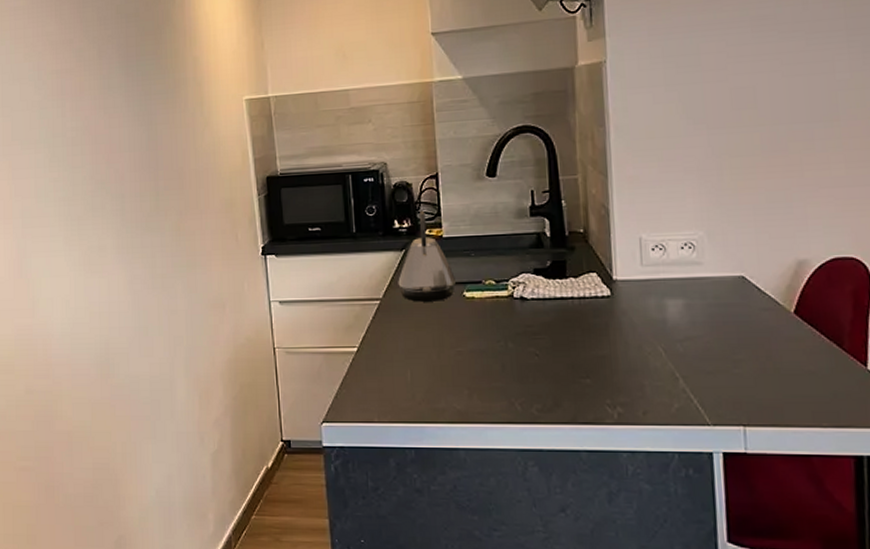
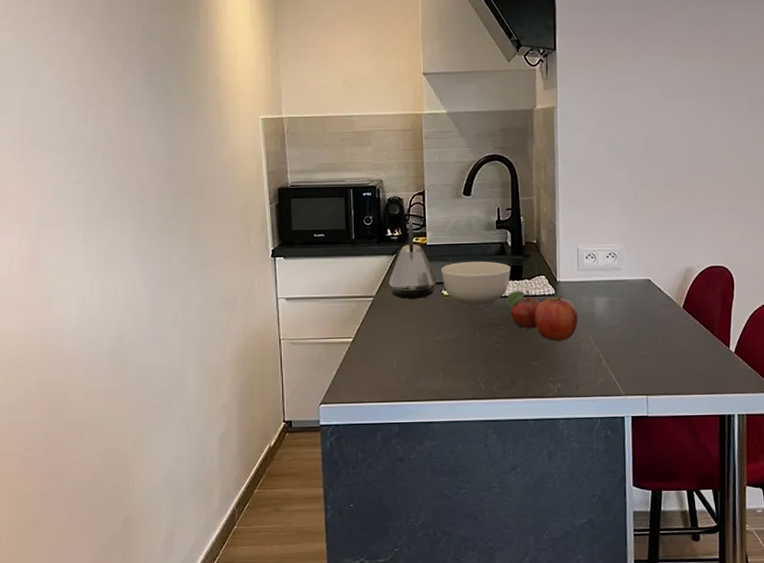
bowl: none [461,256,551,313] -> present [441,261,511,308]
fruit: none [547,290,592,339] -> present [507,290,541,329]
fruit: none [584,297,643,354] -> present [534,295,578,341]

